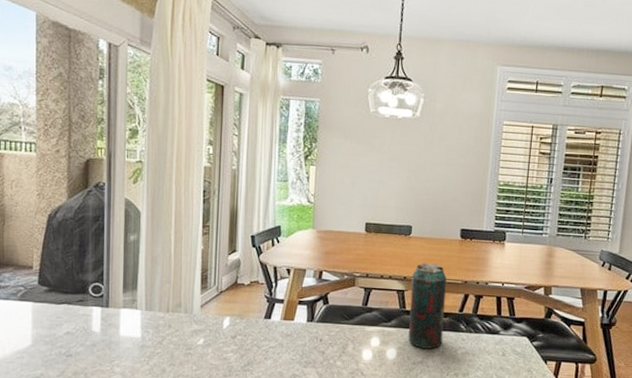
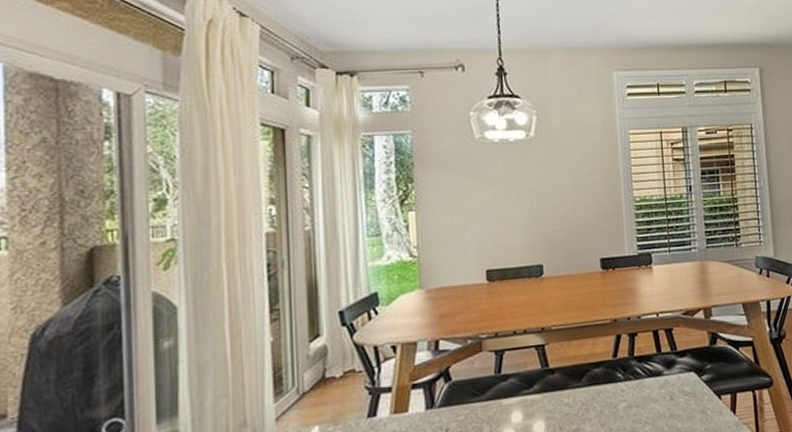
beverage can: present [408,263,447,349] -> none [551,305,599,413]

